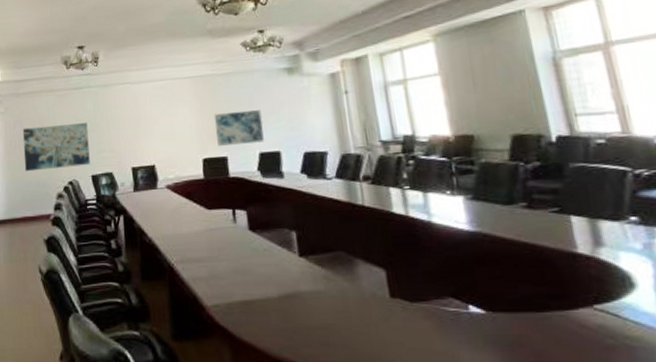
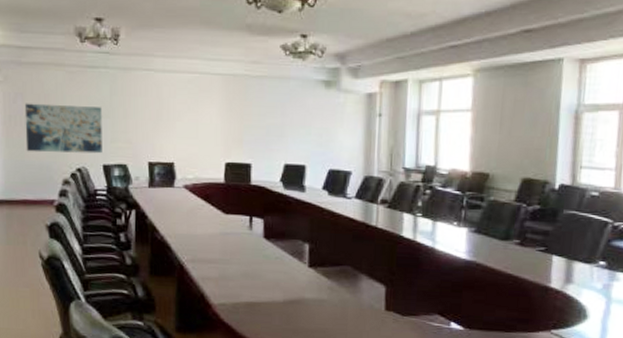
wall art: present [214,110,264,146] -> none [242,117,293,155]

